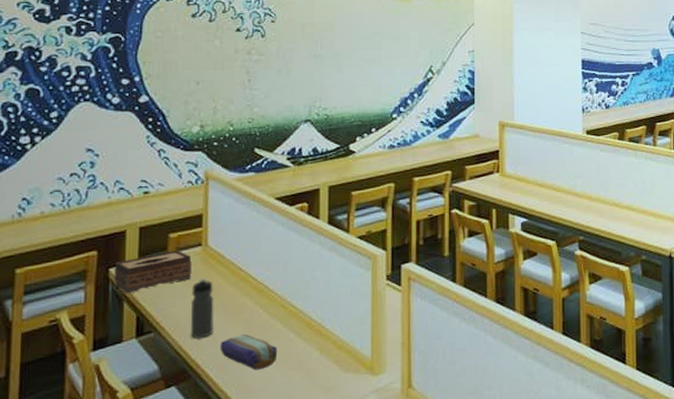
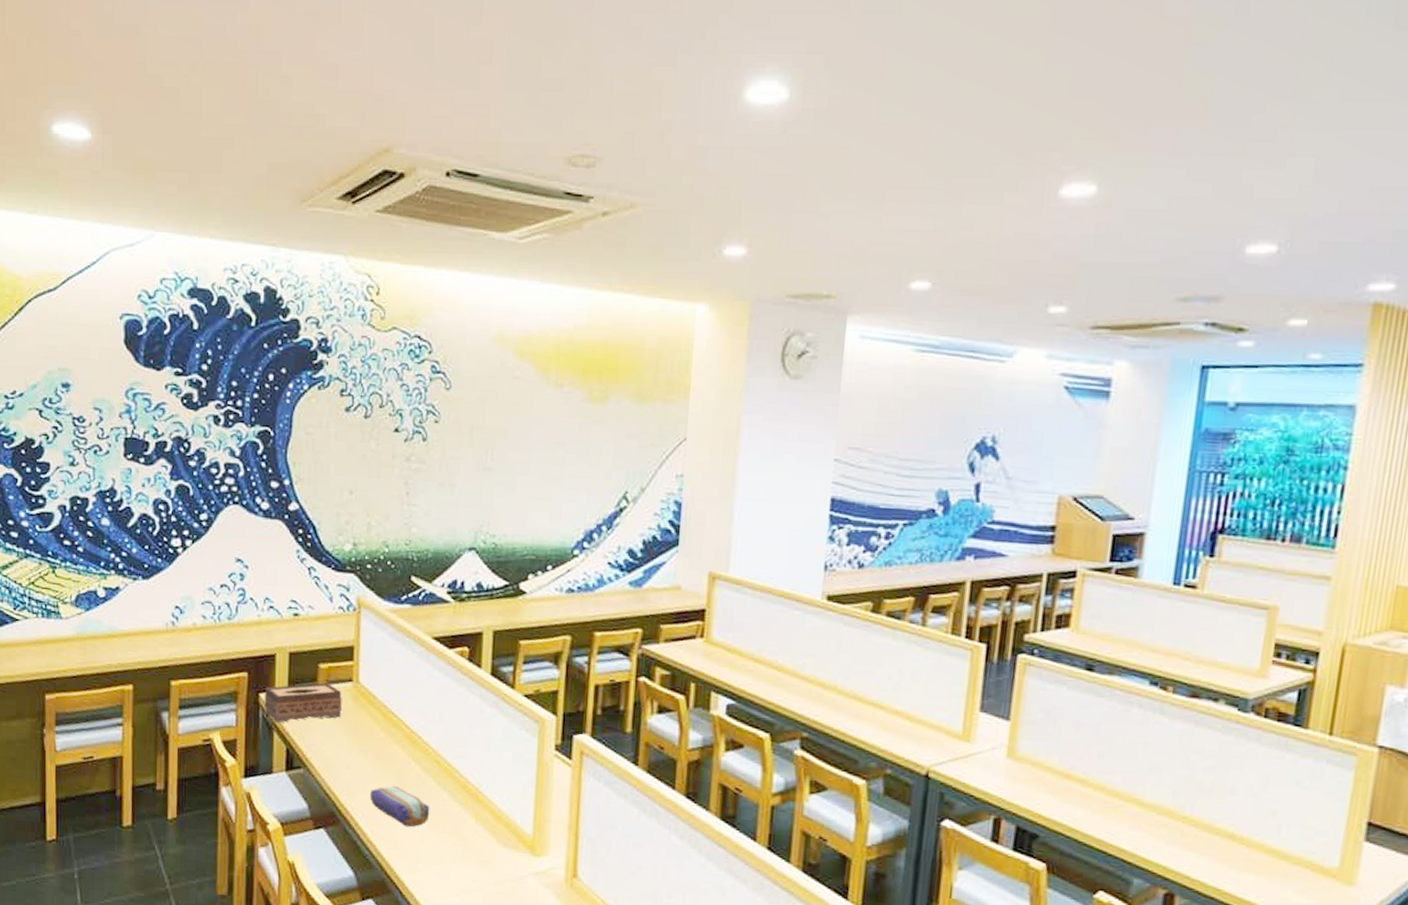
water bottle: present [190,278,215,338] -> none [340,718,365,783]

